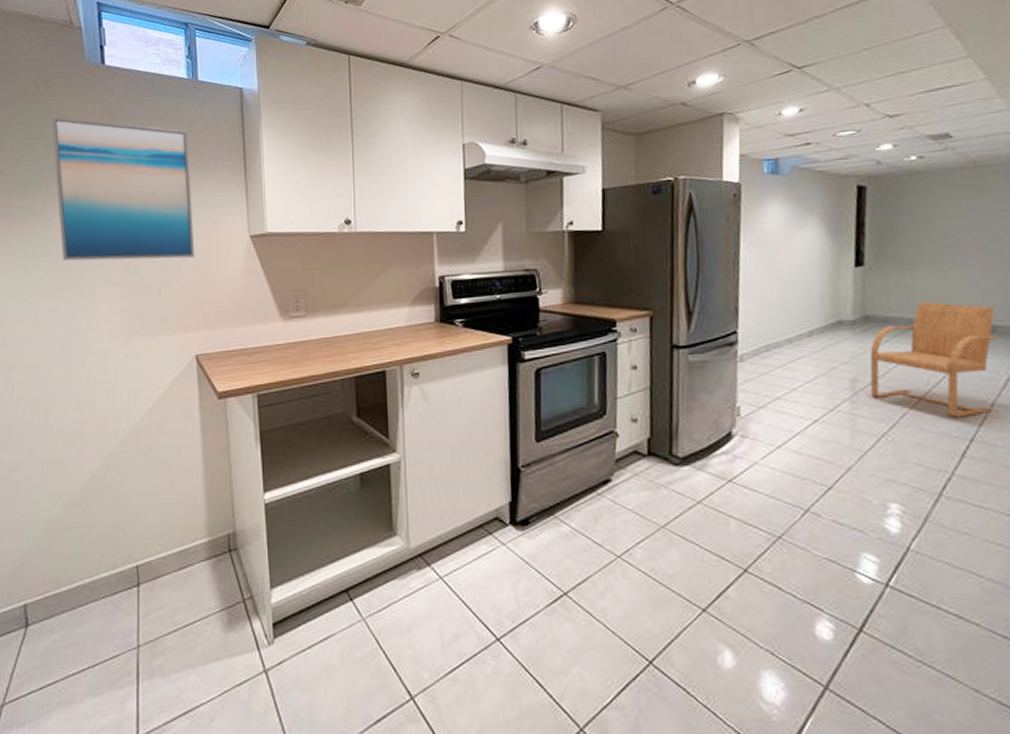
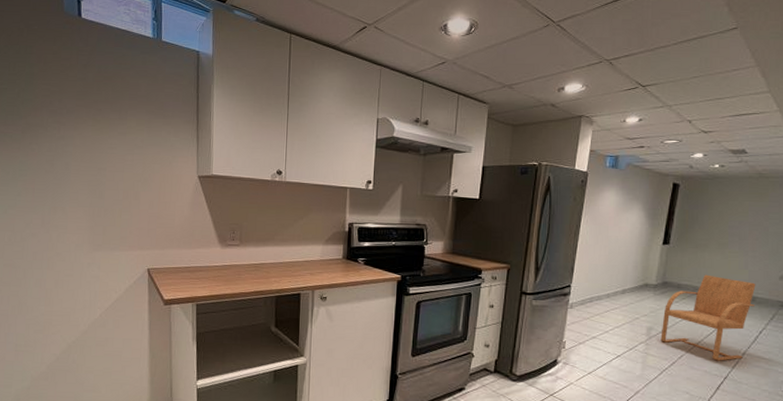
wall art: present [51,116,195,261] -> none [32,58,152,189]

